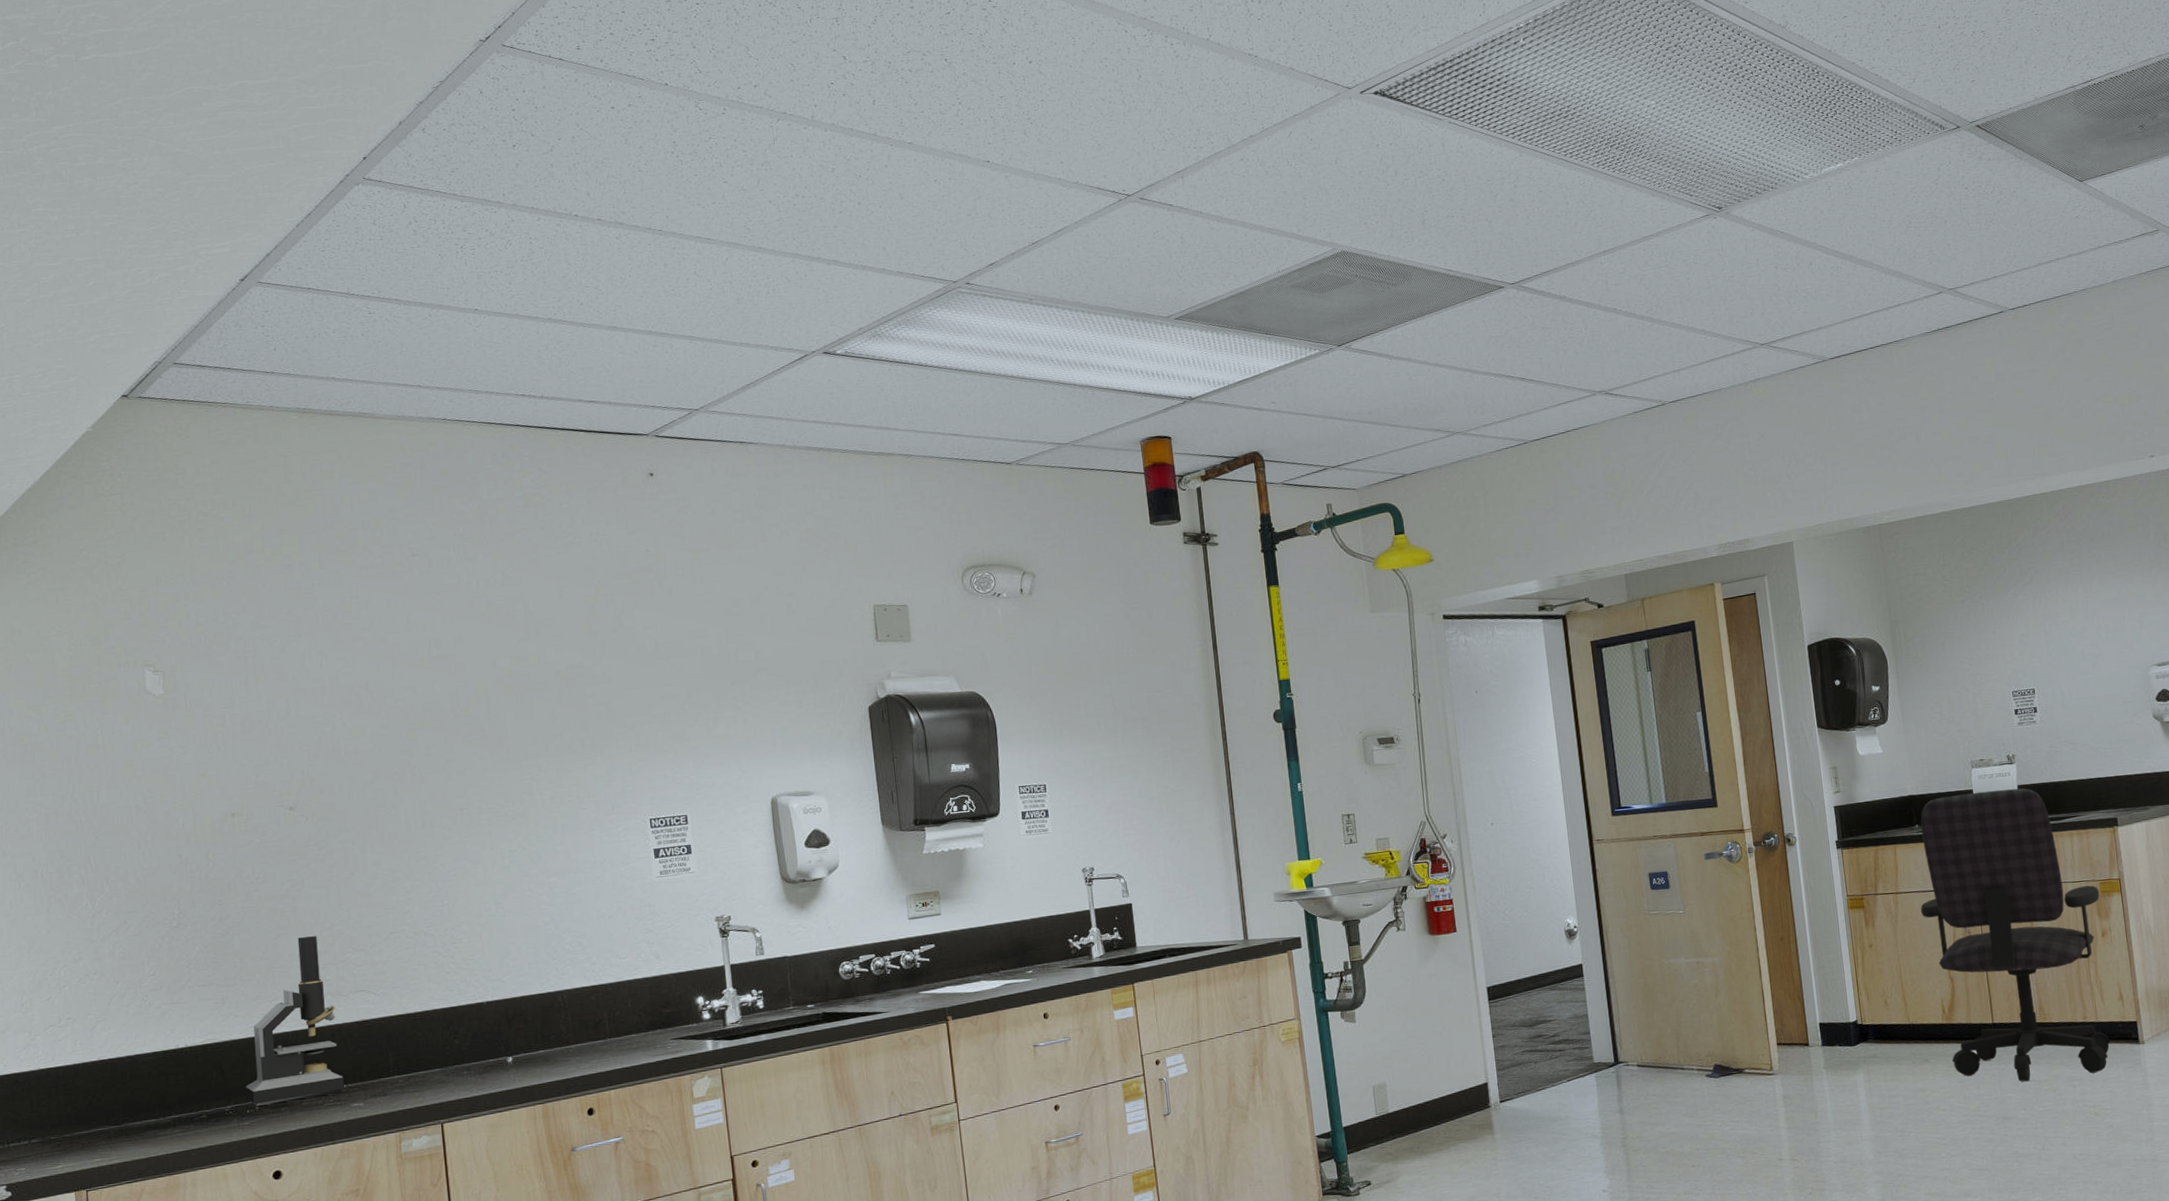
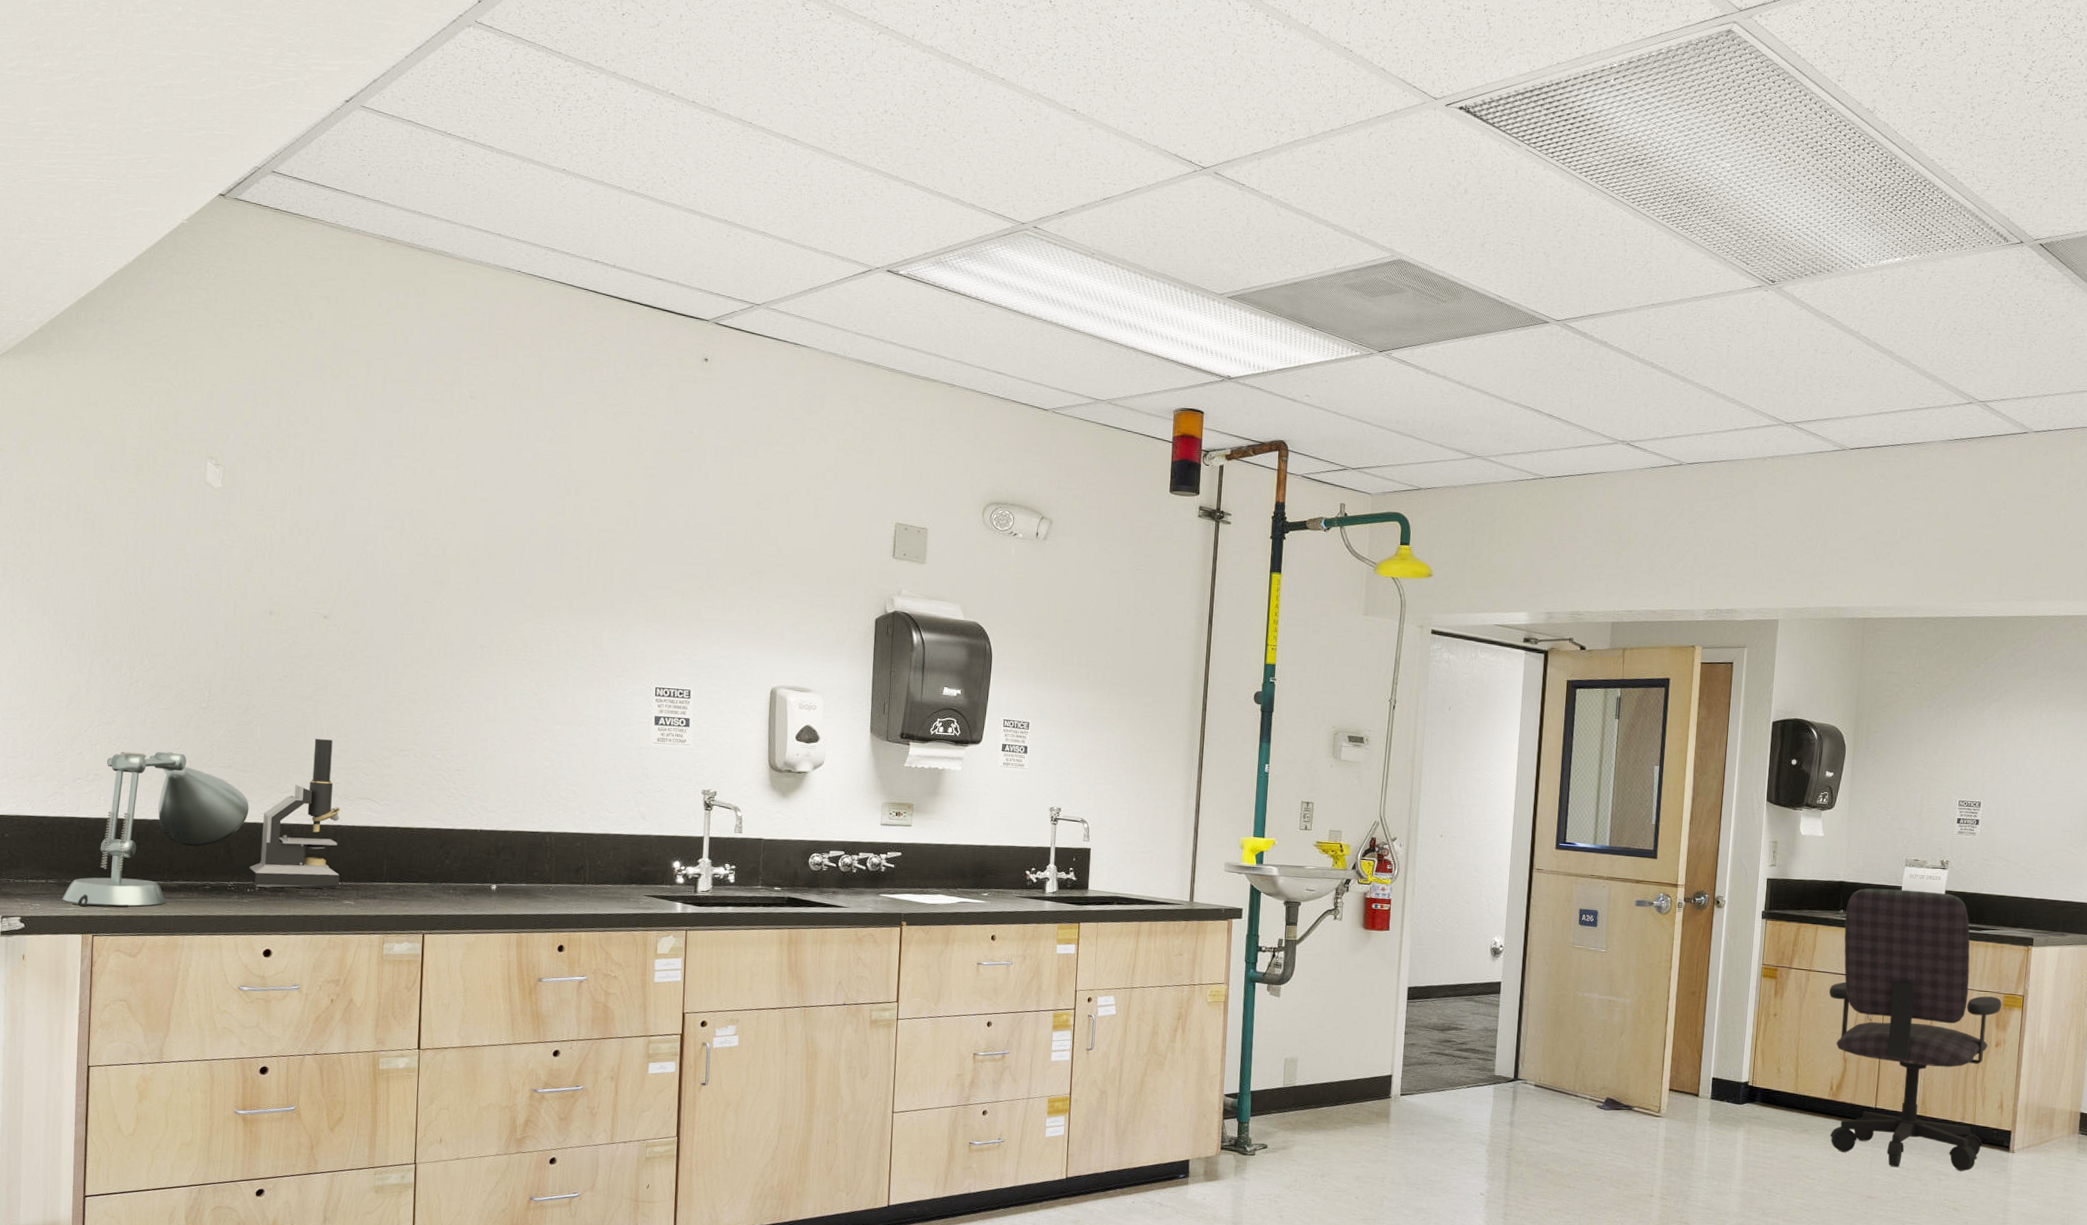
desk lamp: none [48,979,238,1163] -> present [62,751,249,909]

